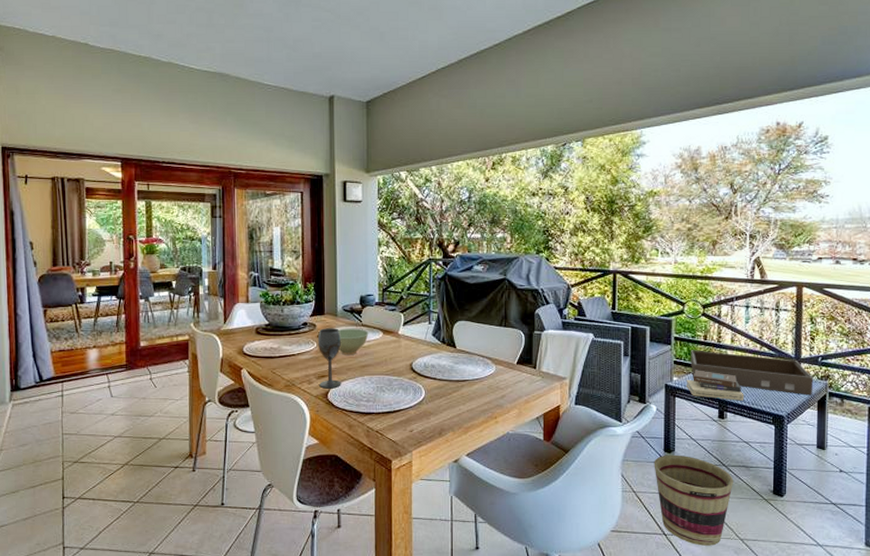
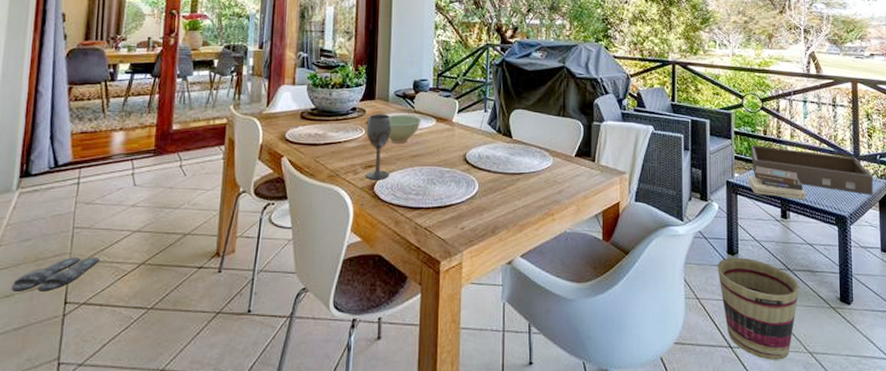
slippers: none [17,459,89,488] -> present [12,258,100,292]

